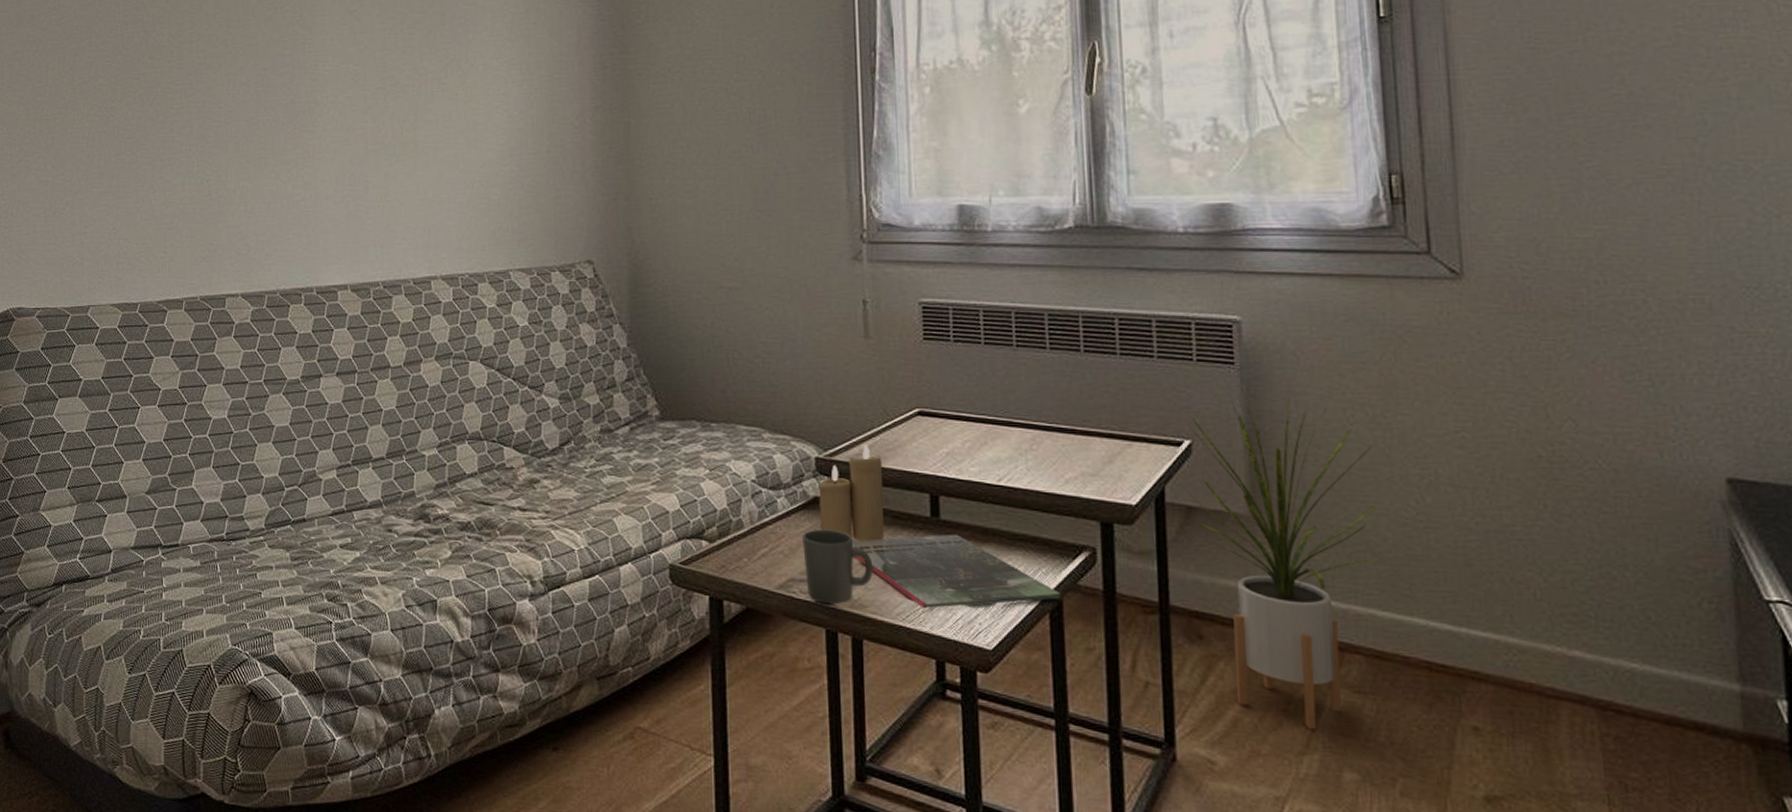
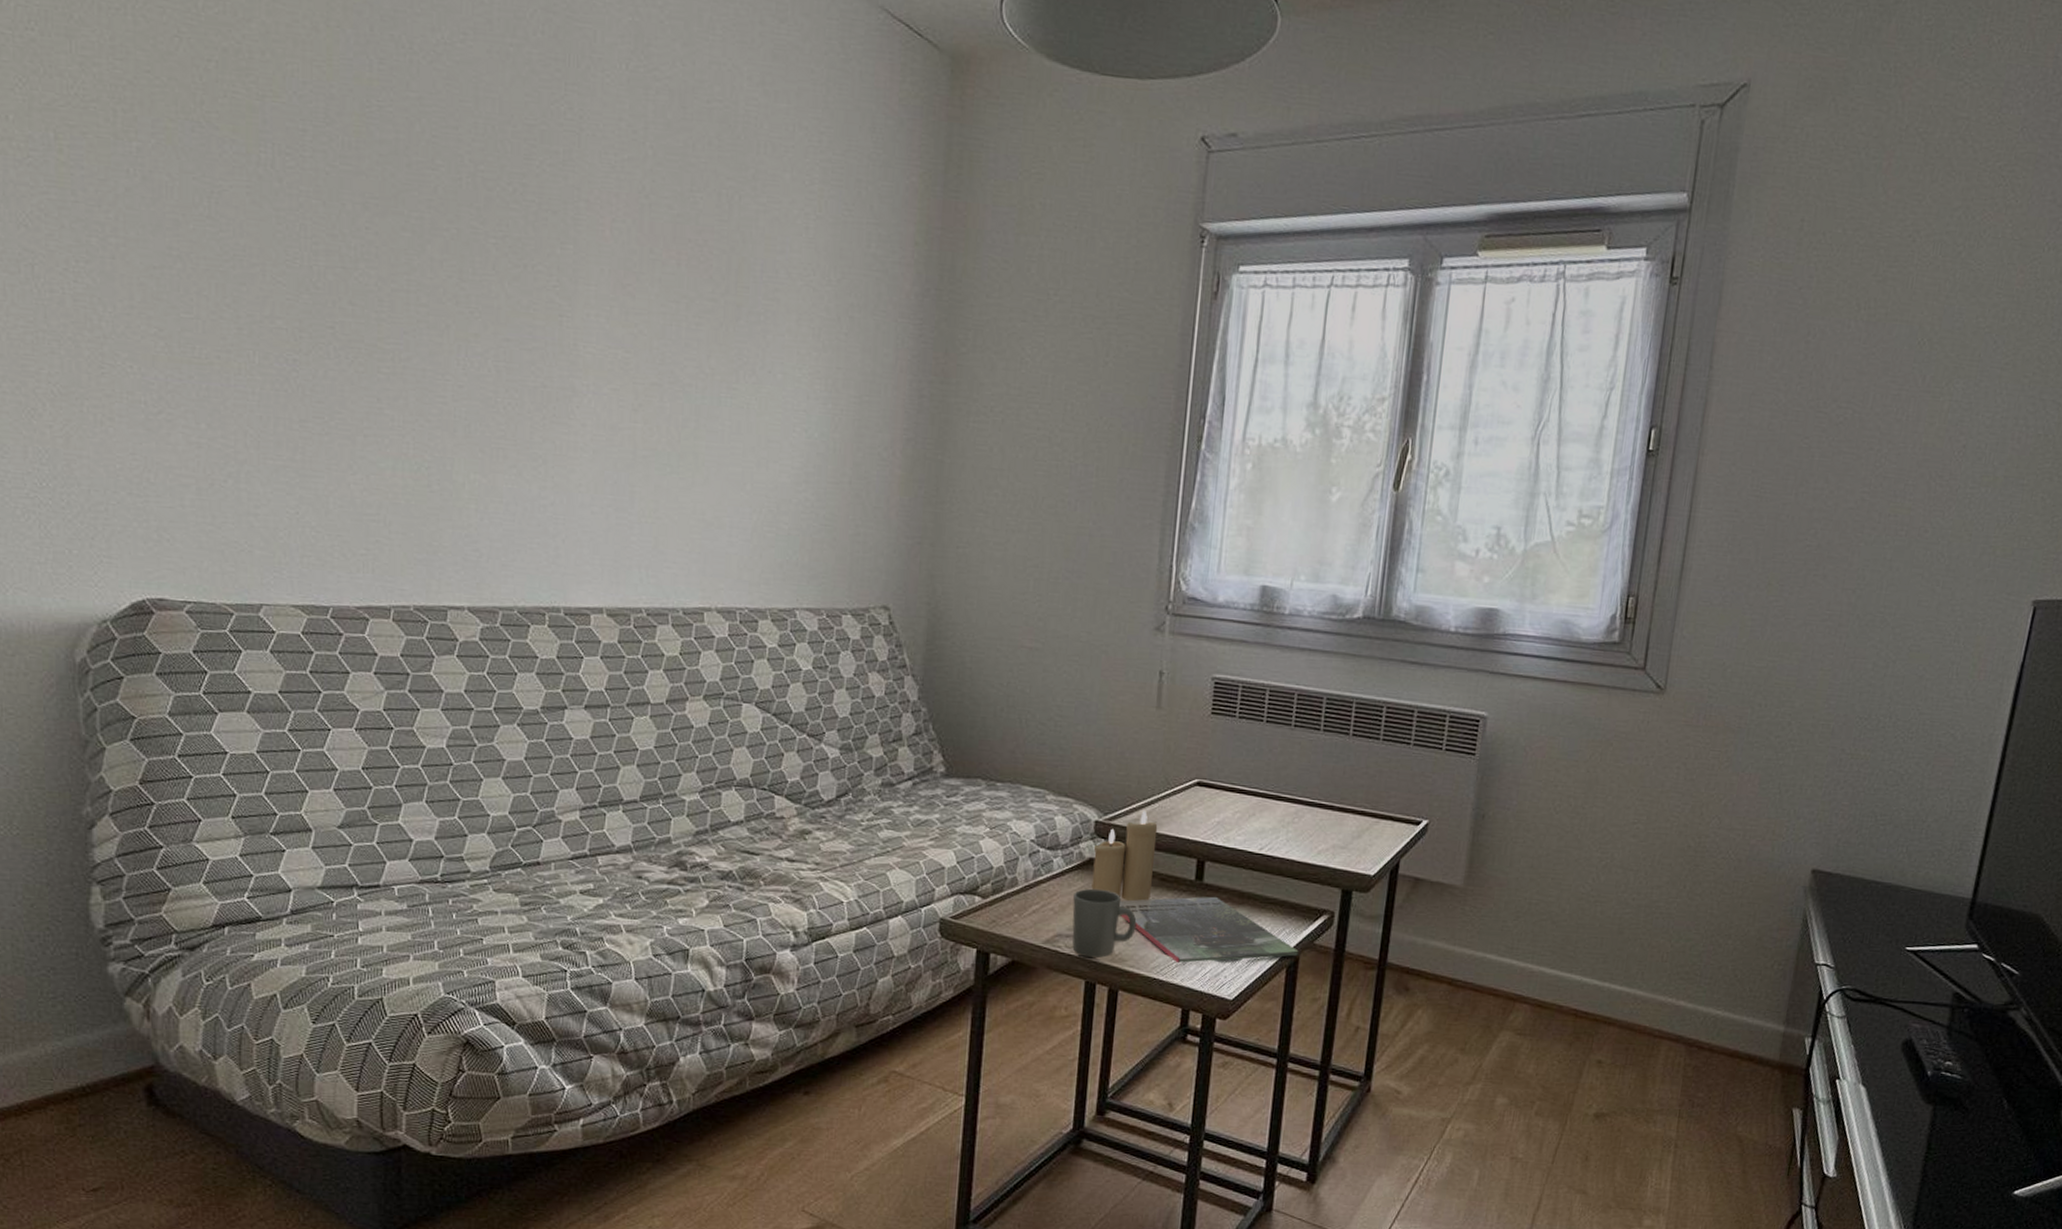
house plant: present [1187,397,1386,729] -> none [1417,786,1570,1064]

